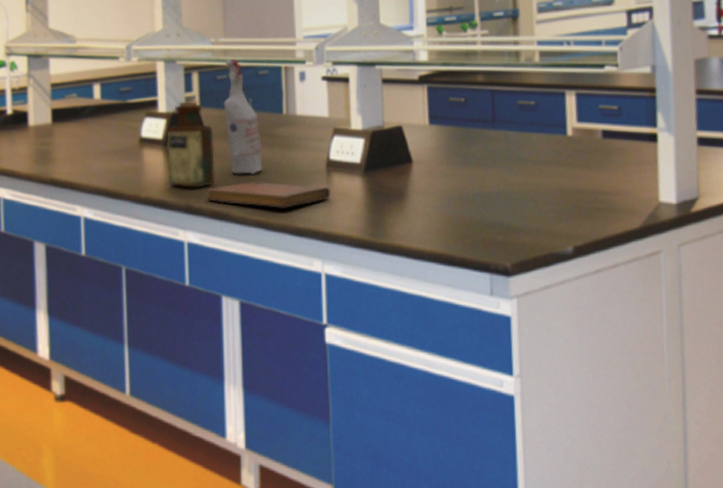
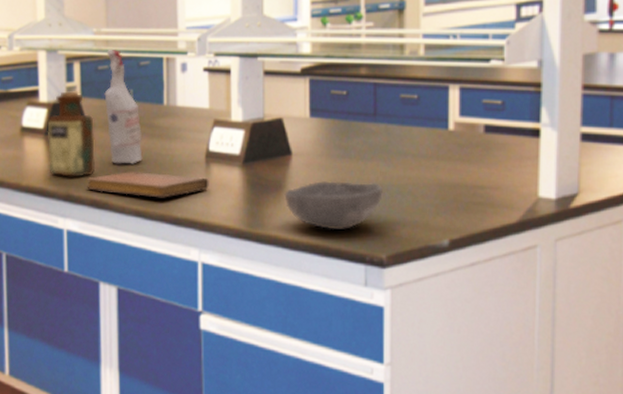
bowl: none [406,189,505,239] -> present [284,181,383,231]

